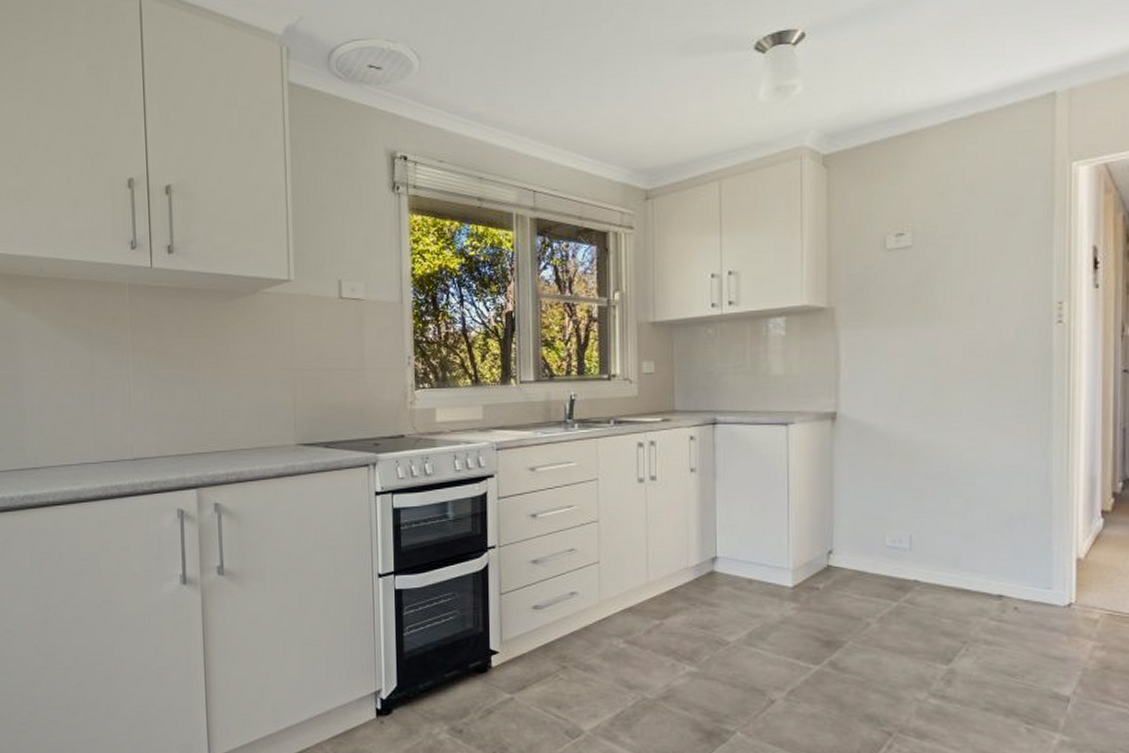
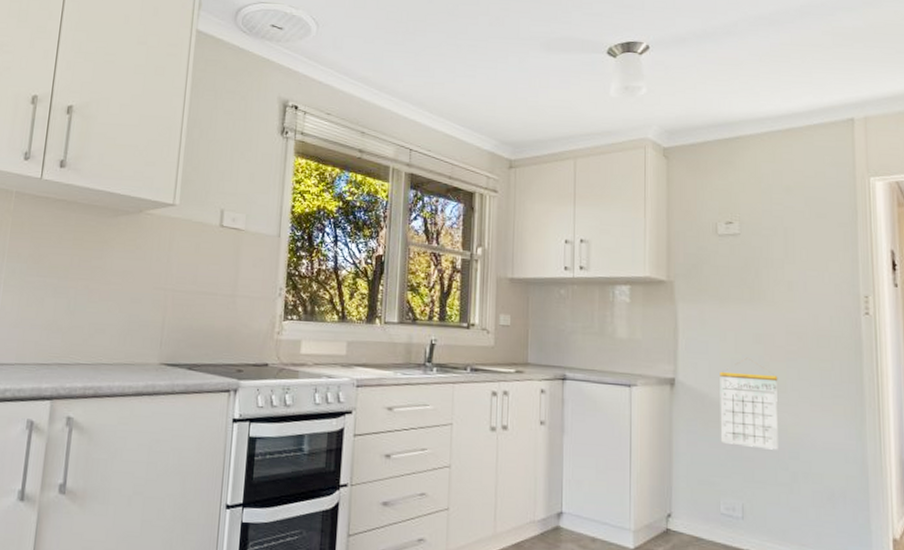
calendar: none [886,383,953,478] -> present [720,357,778,450]

